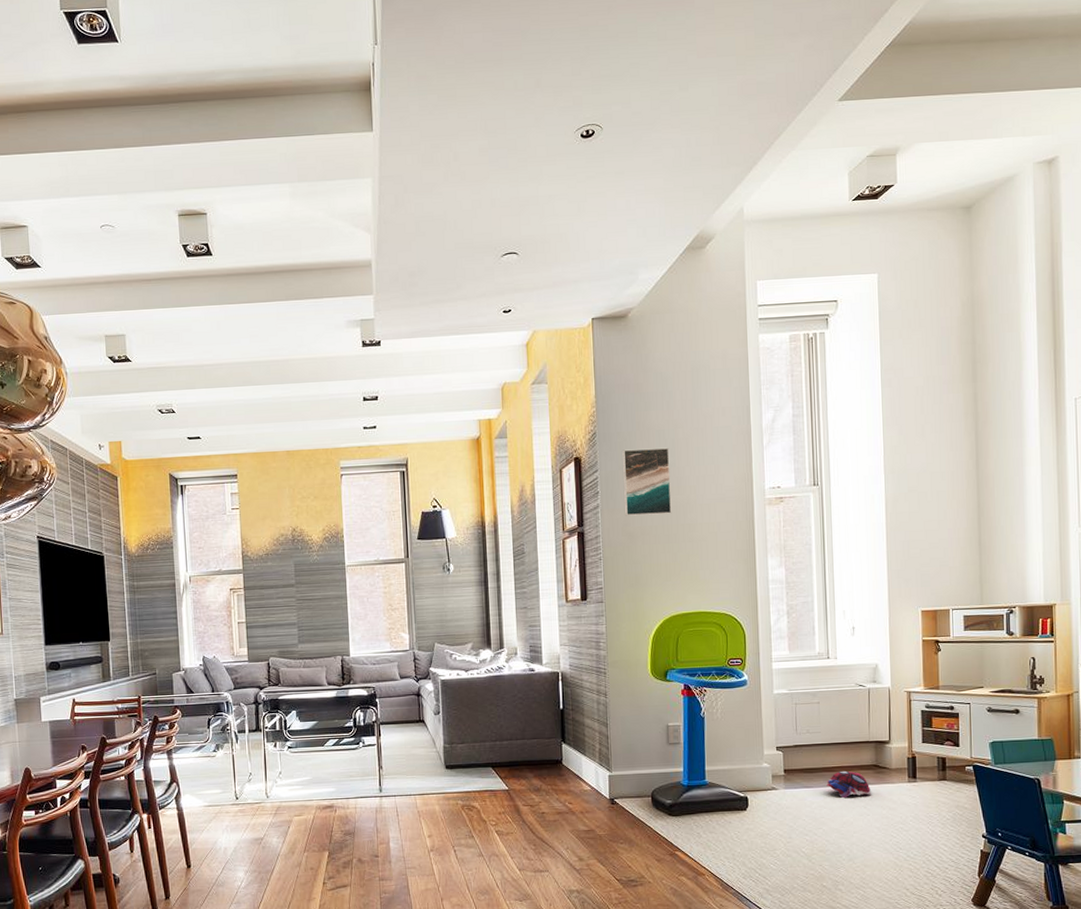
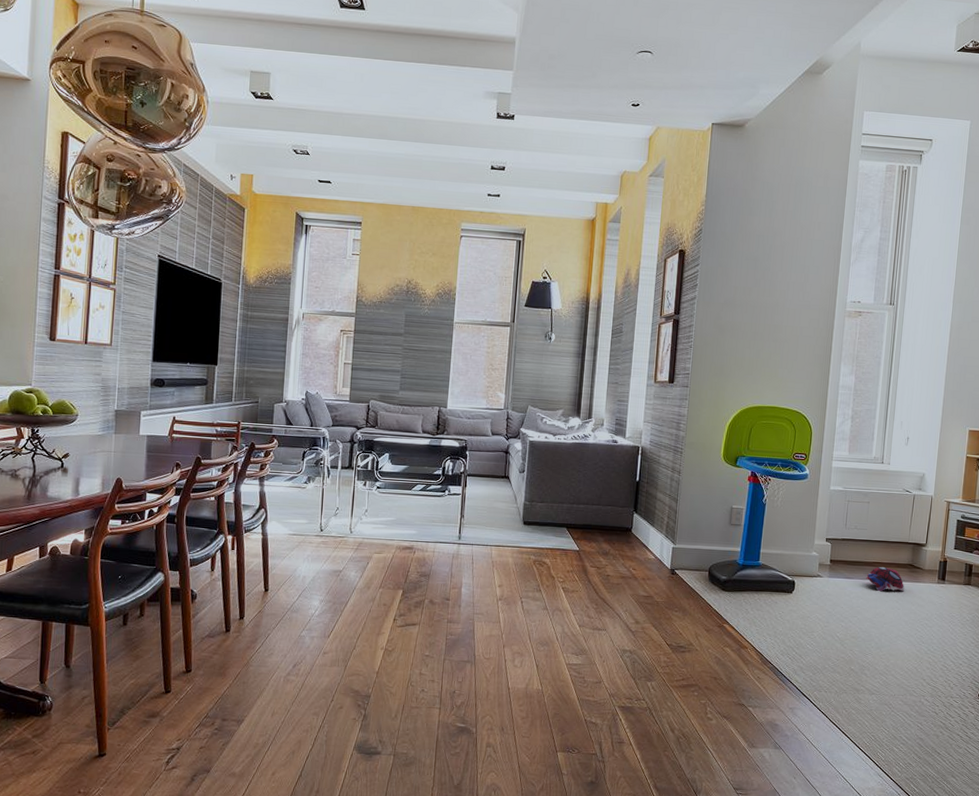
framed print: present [622,447,672,516] -> none [718,248,766,313]

